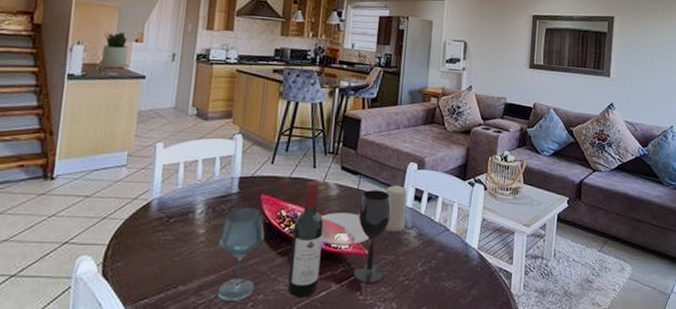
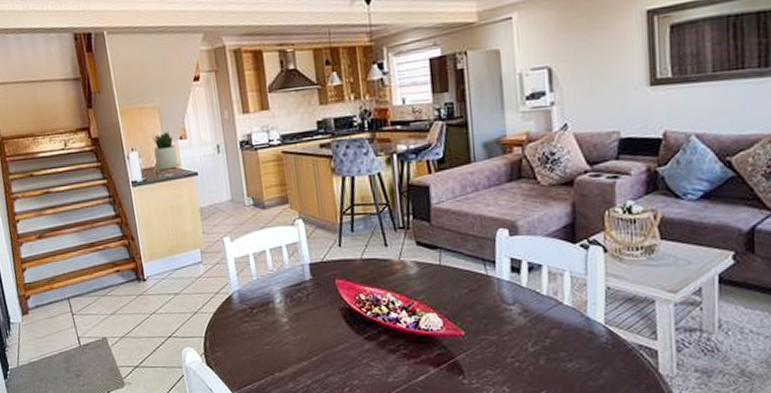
wine glass: present [217,208,265,301] -> none [302,294,349,386]
wine bottle: present [287,181,324,297] -> none [375,260,415,382]
plate: present [321,212,370,246] -> none [404,291,464,328]
wine glass: present [354,190,392,283] -> none [444,264,488,366]
candle: present [384,185,407,233] -> none [474,256,505,311]

